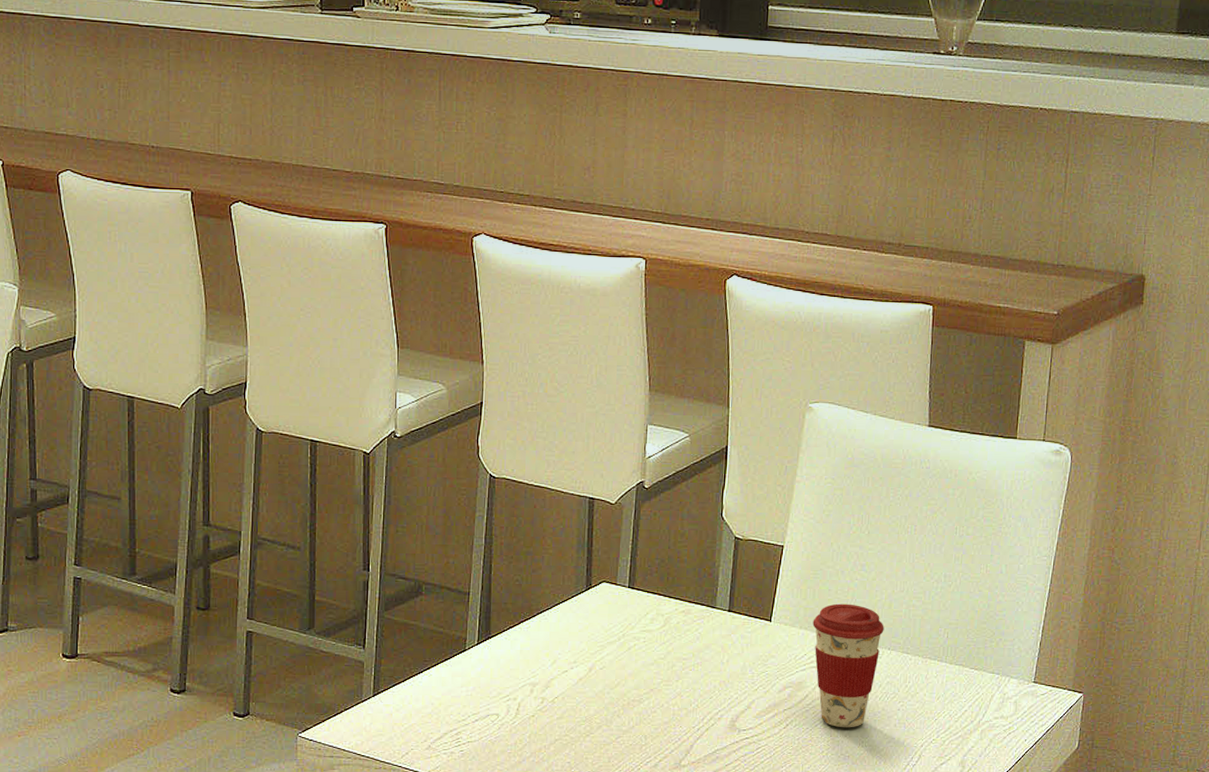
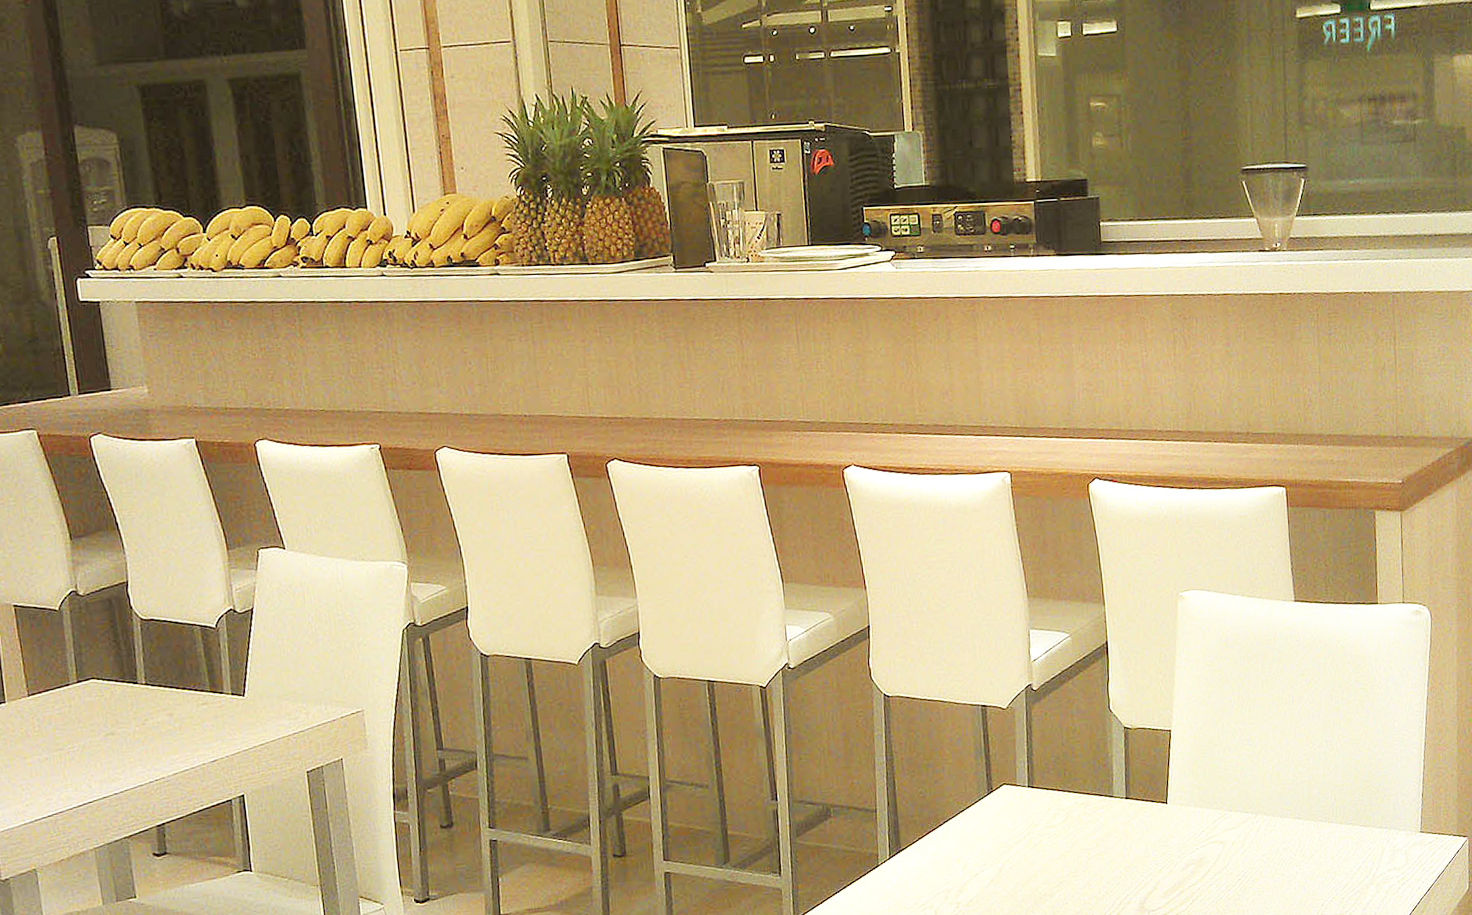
coffee cup: present [812,603,884,728] -> none [1206,778,1275,897]

